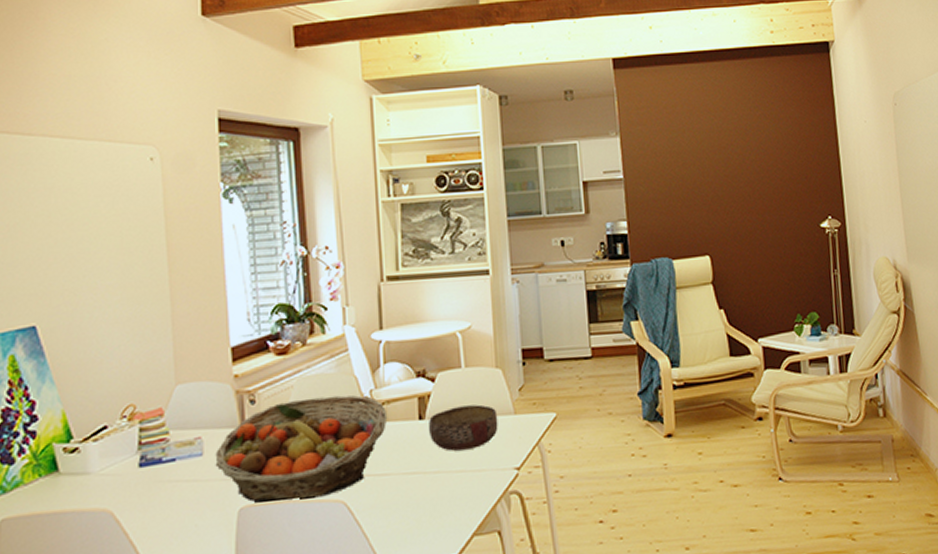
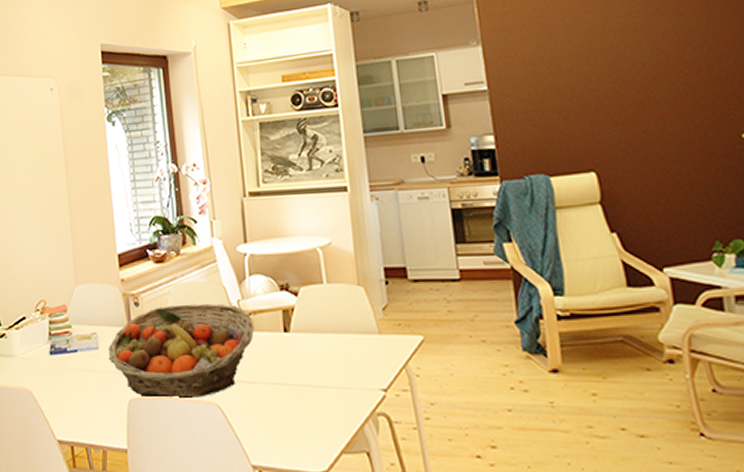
bowl: present [428,404,498,451] -> none [293,321,363,366]

